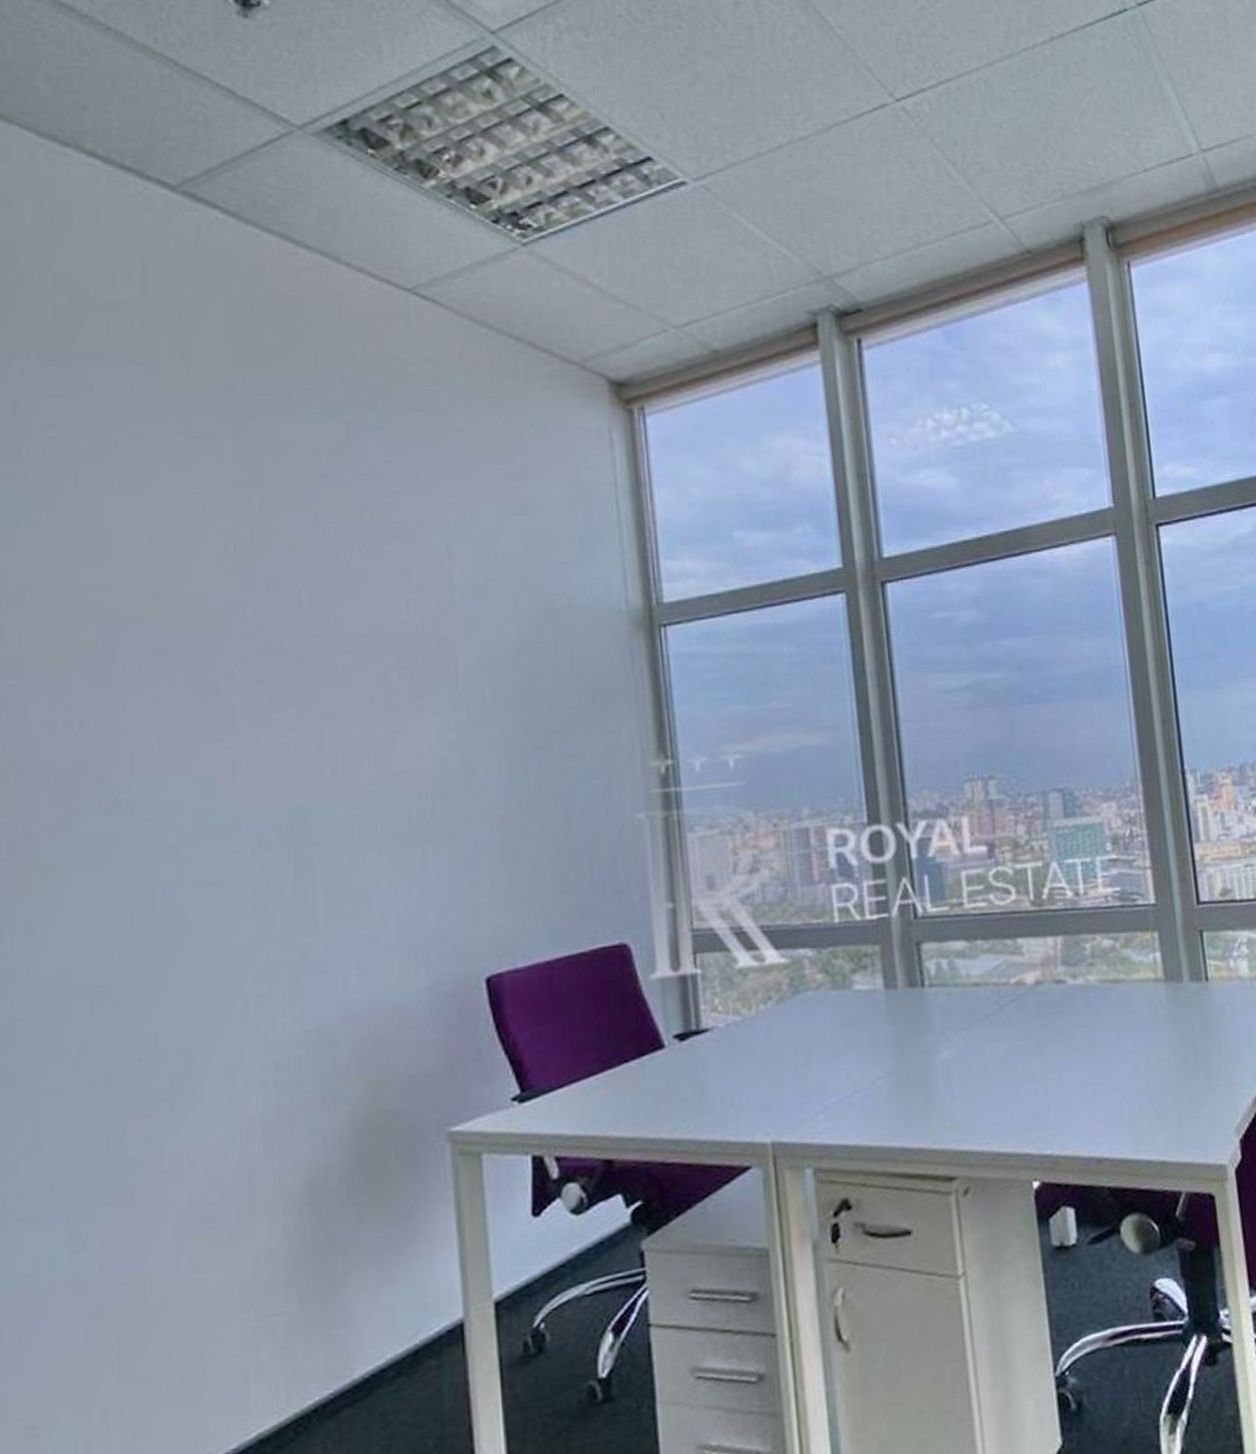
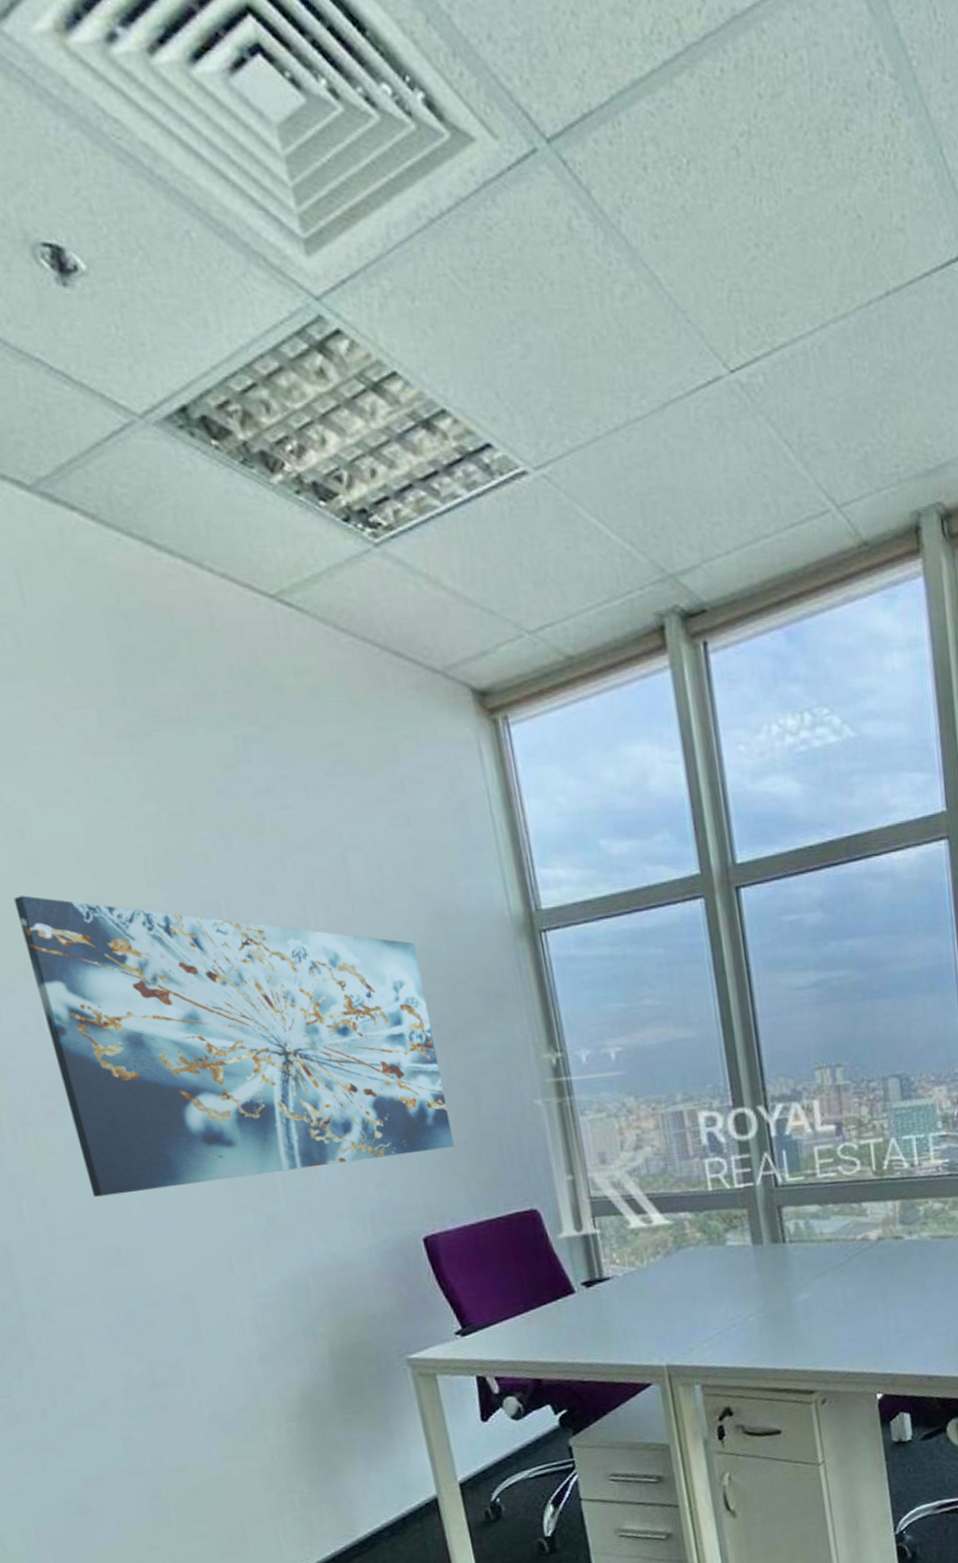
wall art: none [69,581,536,924] -> present [13,895,454,1197]

